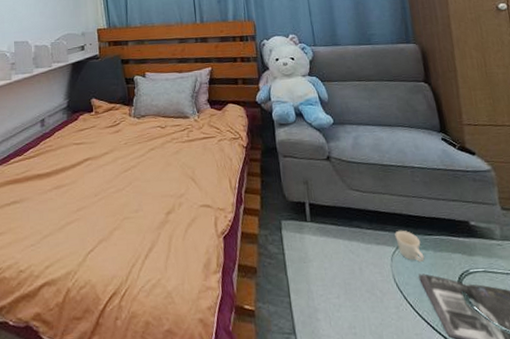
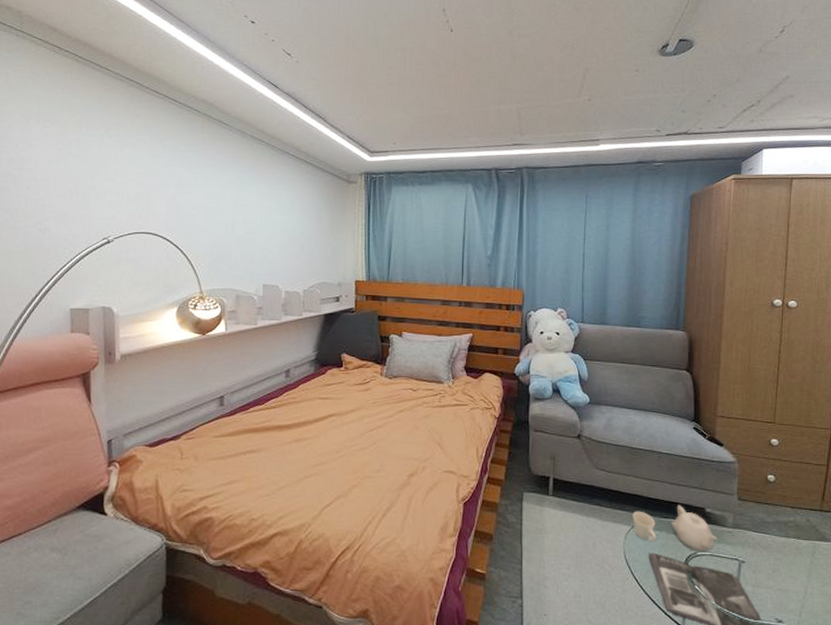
teapot: none [435,220,488,269] -> present [670,505,717,552]

